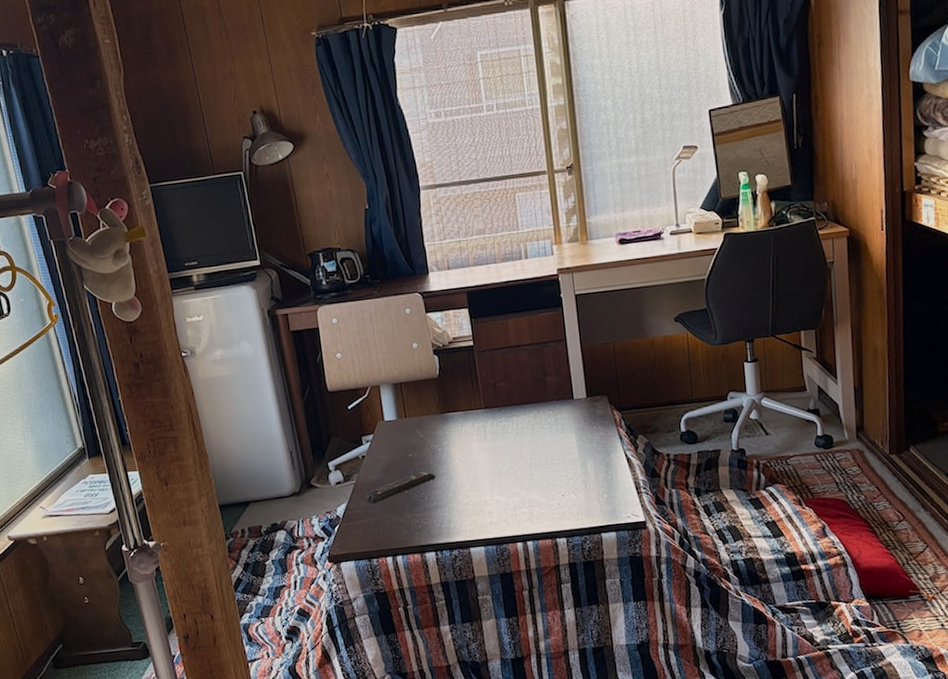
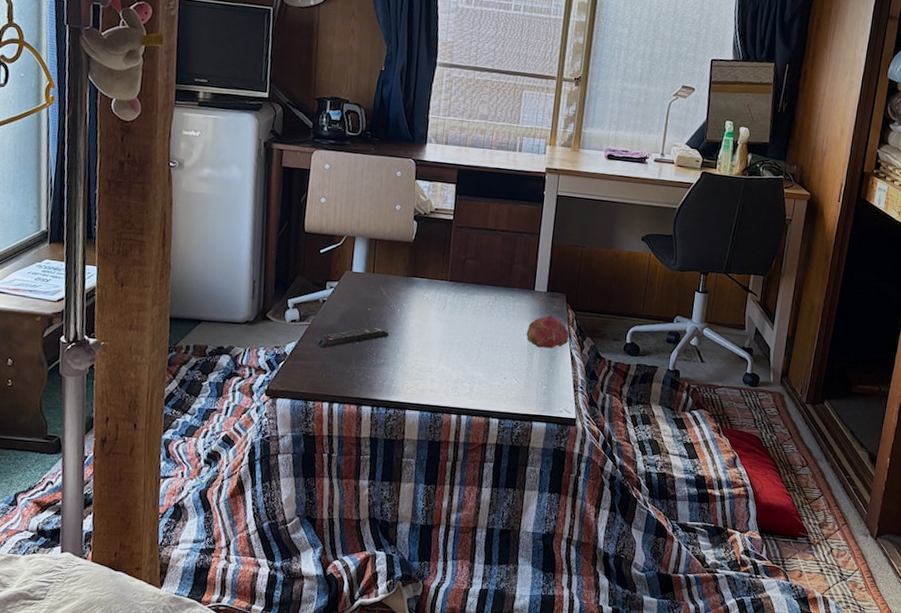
fruit: none [574,421,621,457] -> present [526,315,570,349]

